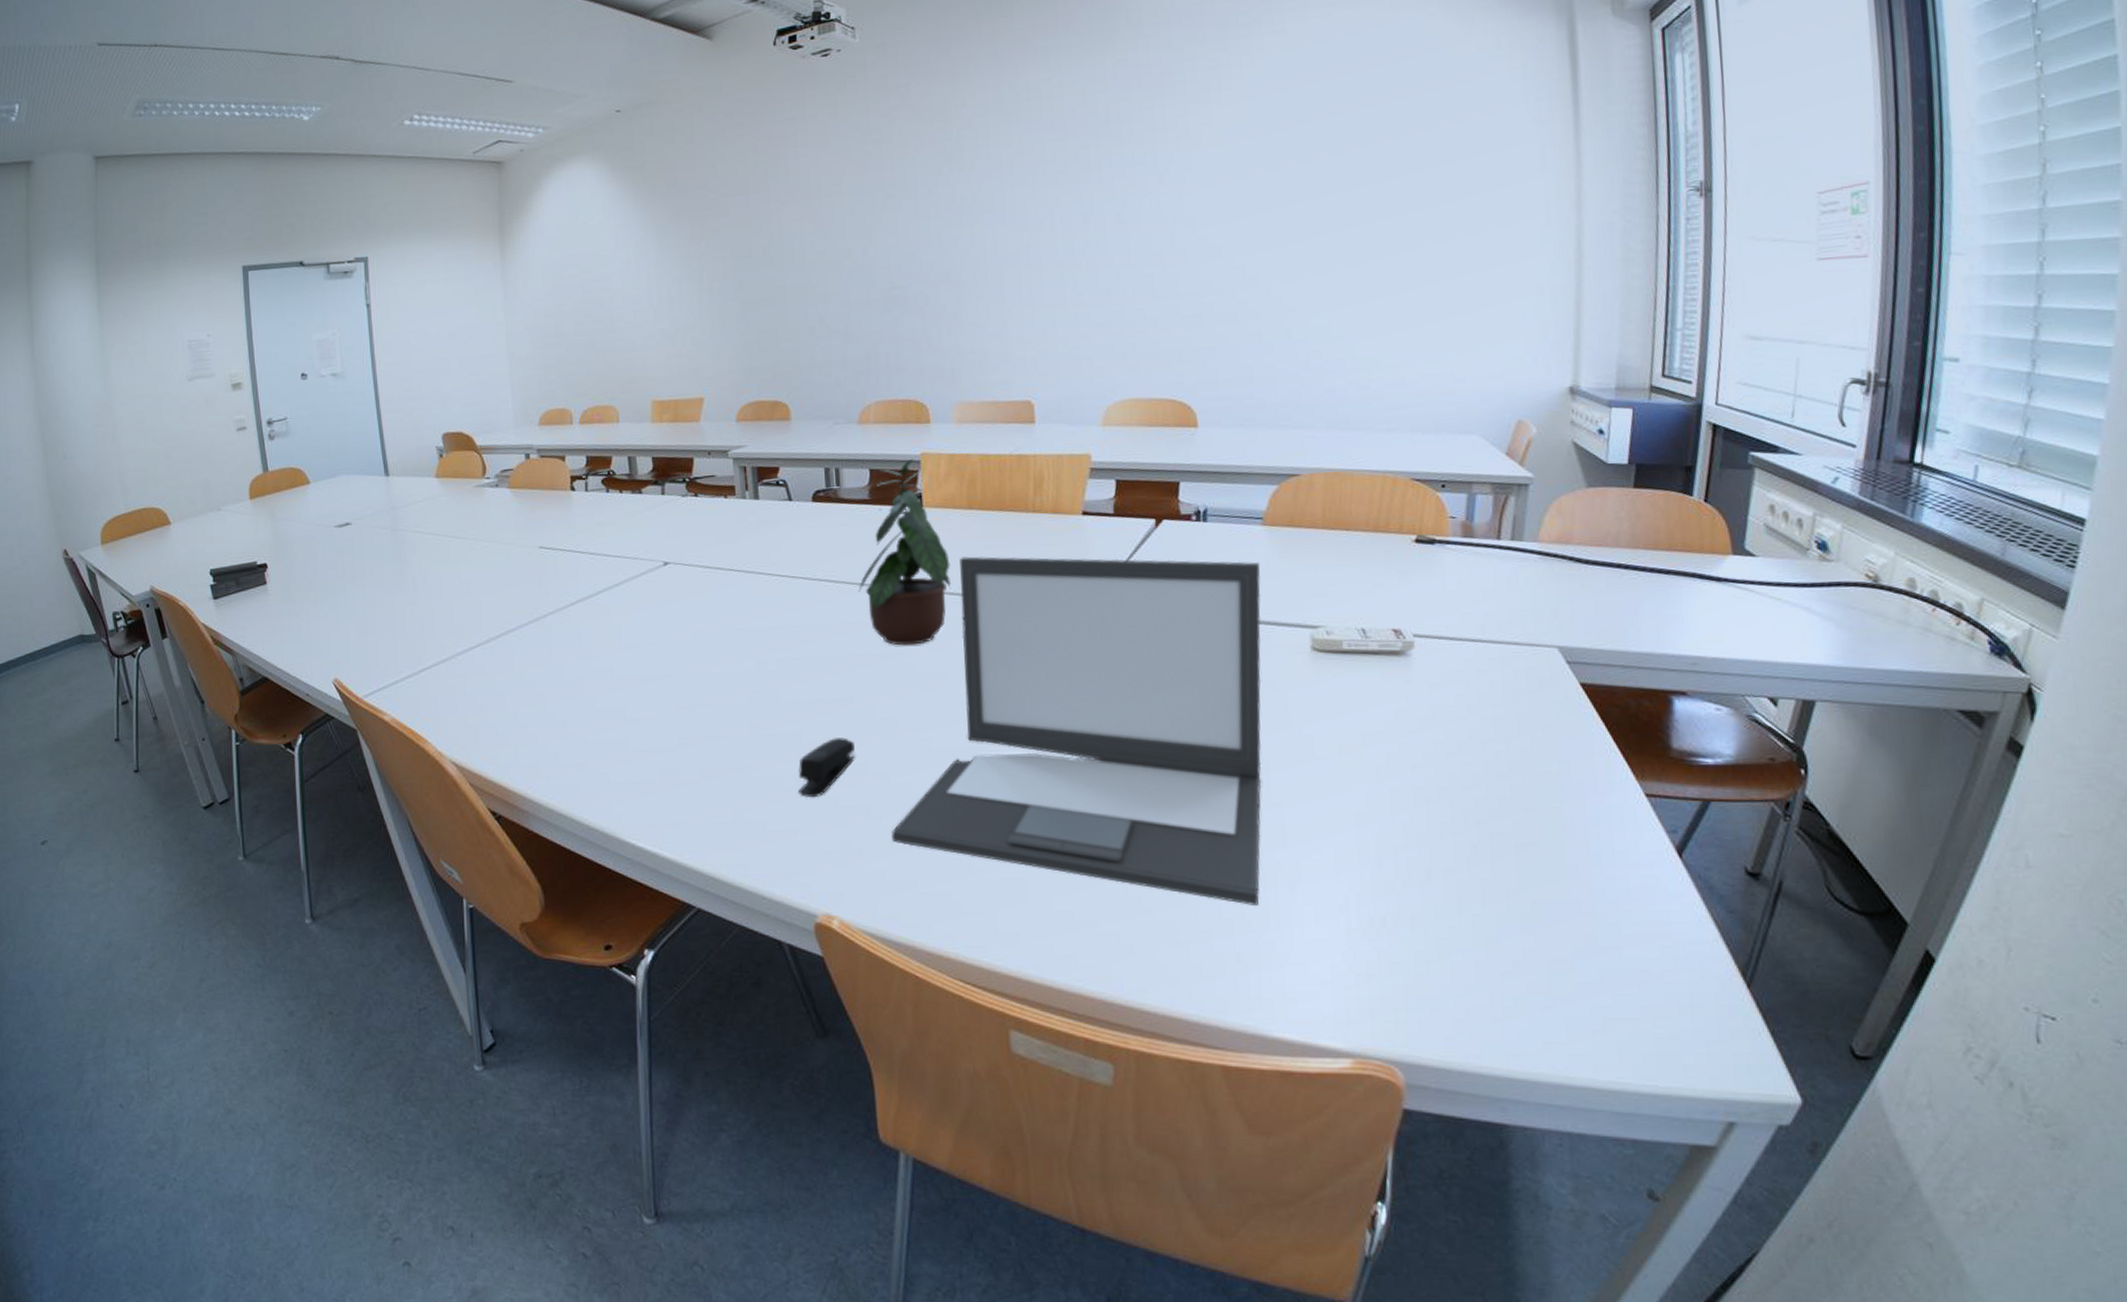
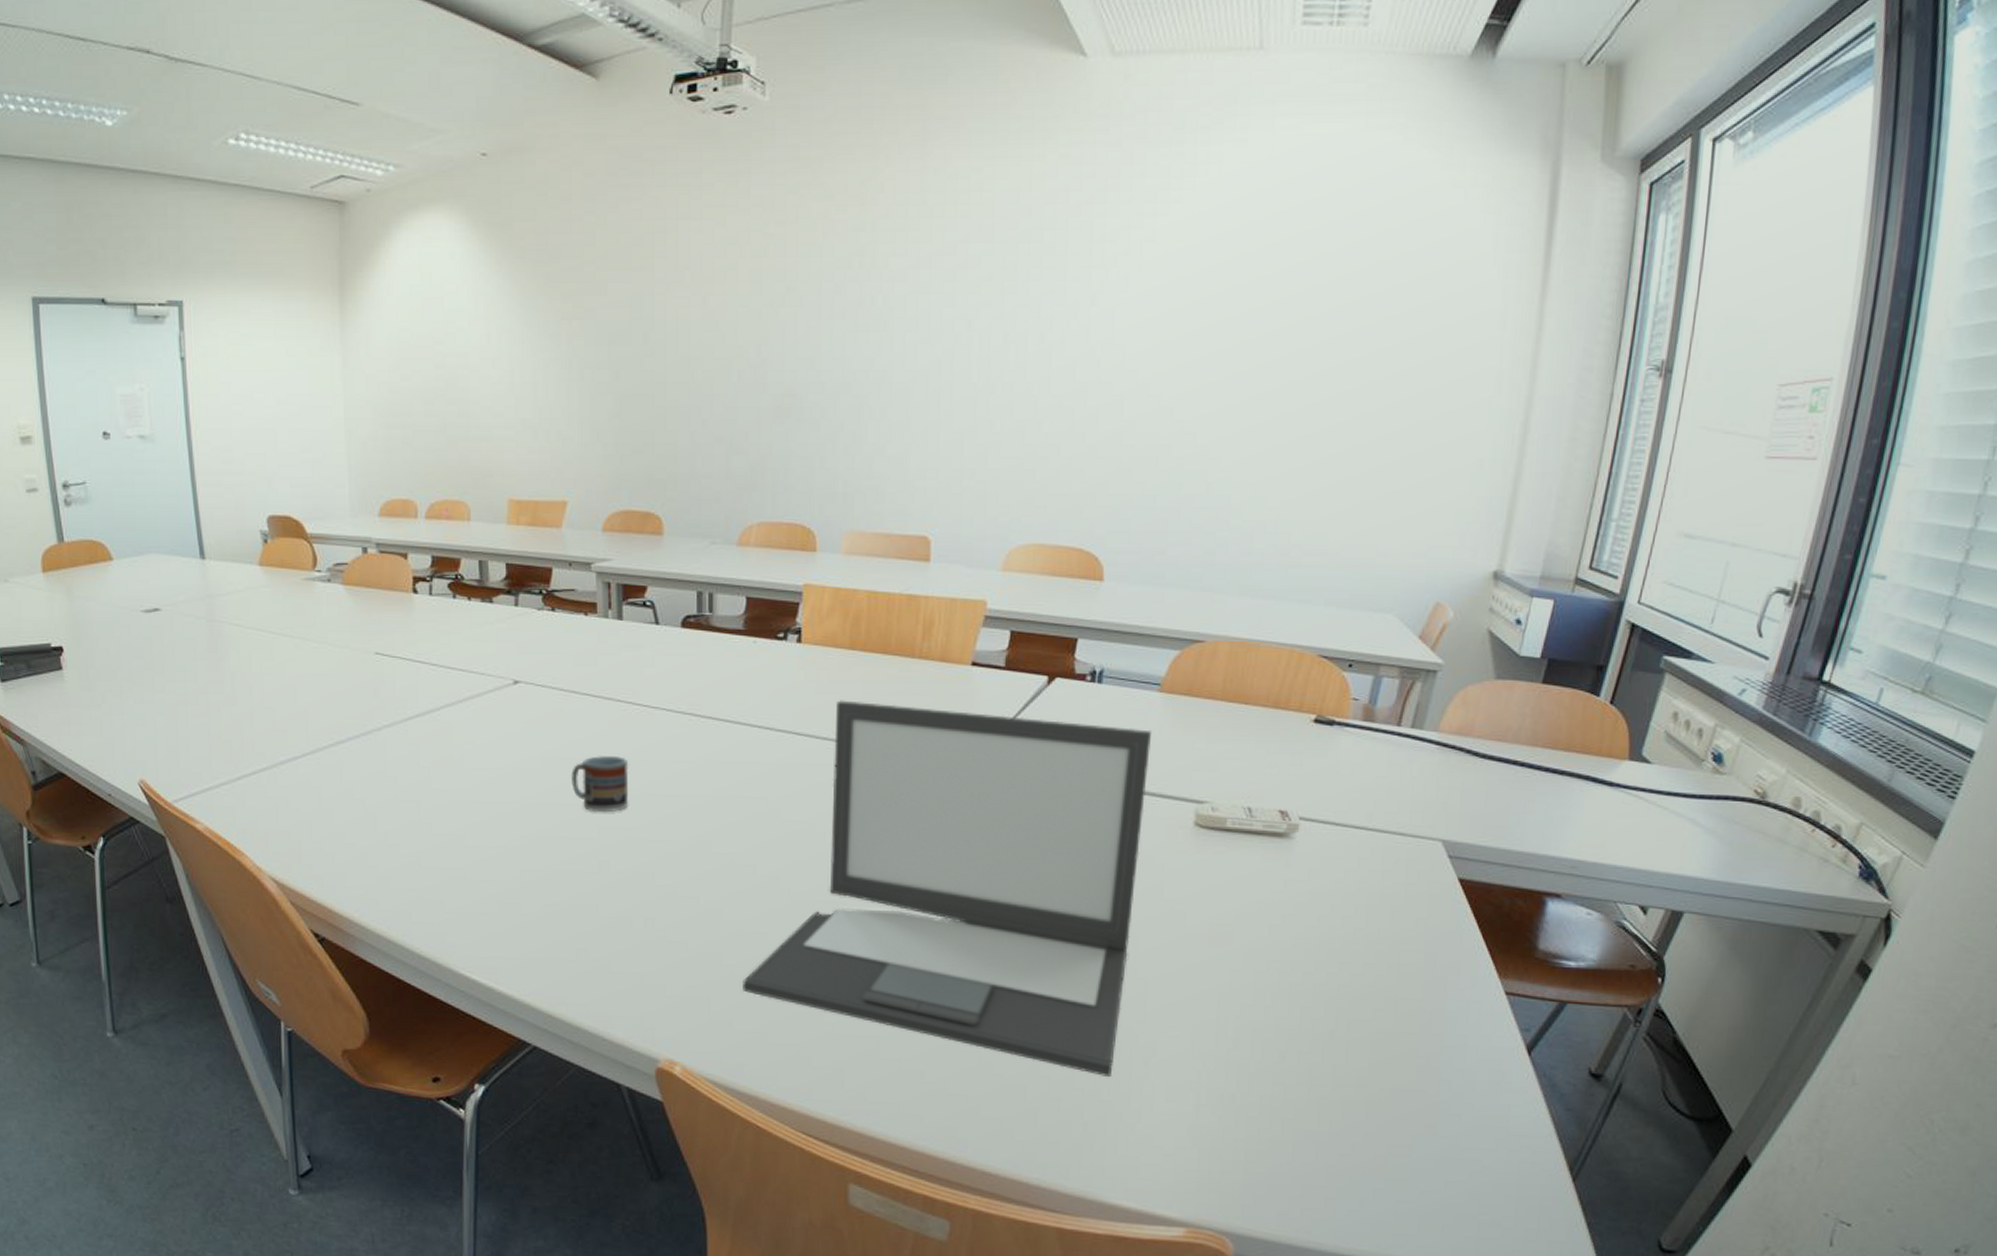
cup: none [720,625,773,679] -> present [571,756,629,813]
stapler: present [798,738,855,798] -> none [646,881,710,942]
potted plant: present [858,458,952,646] -> none [725,589,826,790]

